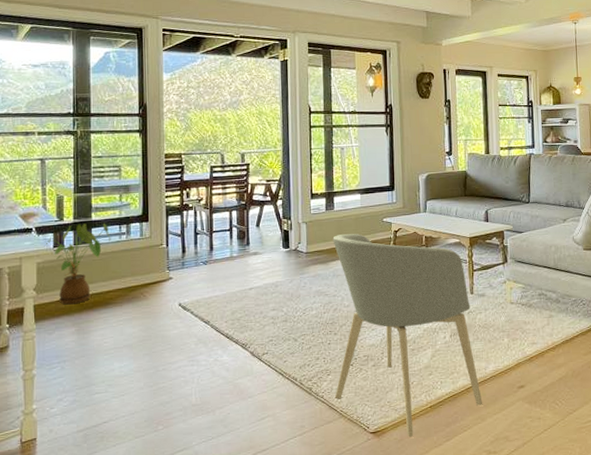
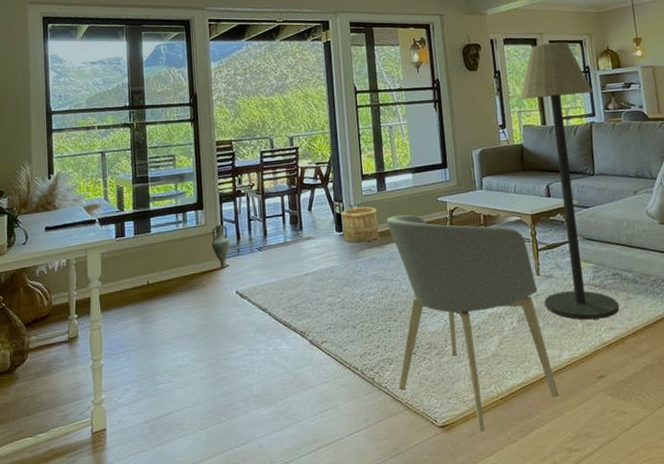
house plant: present [46,223,111,305] -> none [109,212,169,294]
vase: none [155,237,175,280] -> present [211,224,230,268]
wooden bucket: none [288,224,325,260] -> present [340,206,379,243]
floor lamp: none [467,76,542,336] -> present [520,41,619,320]

